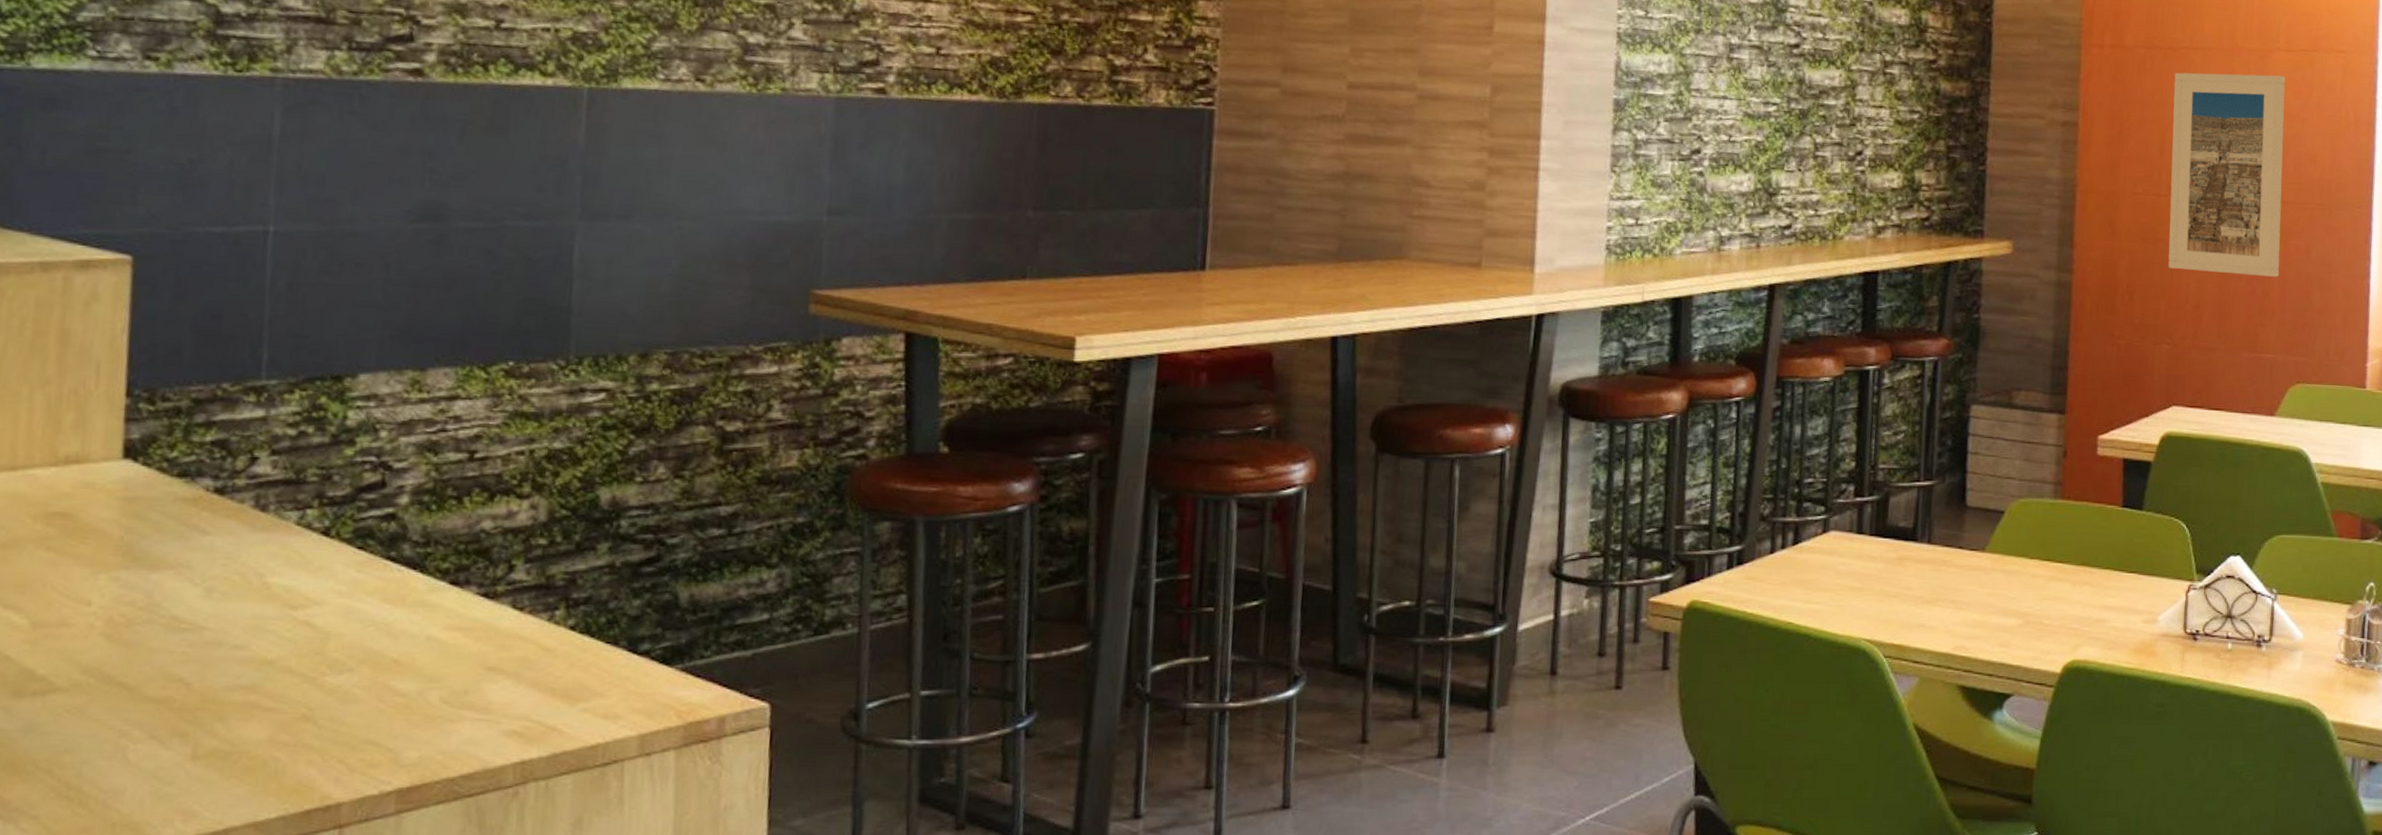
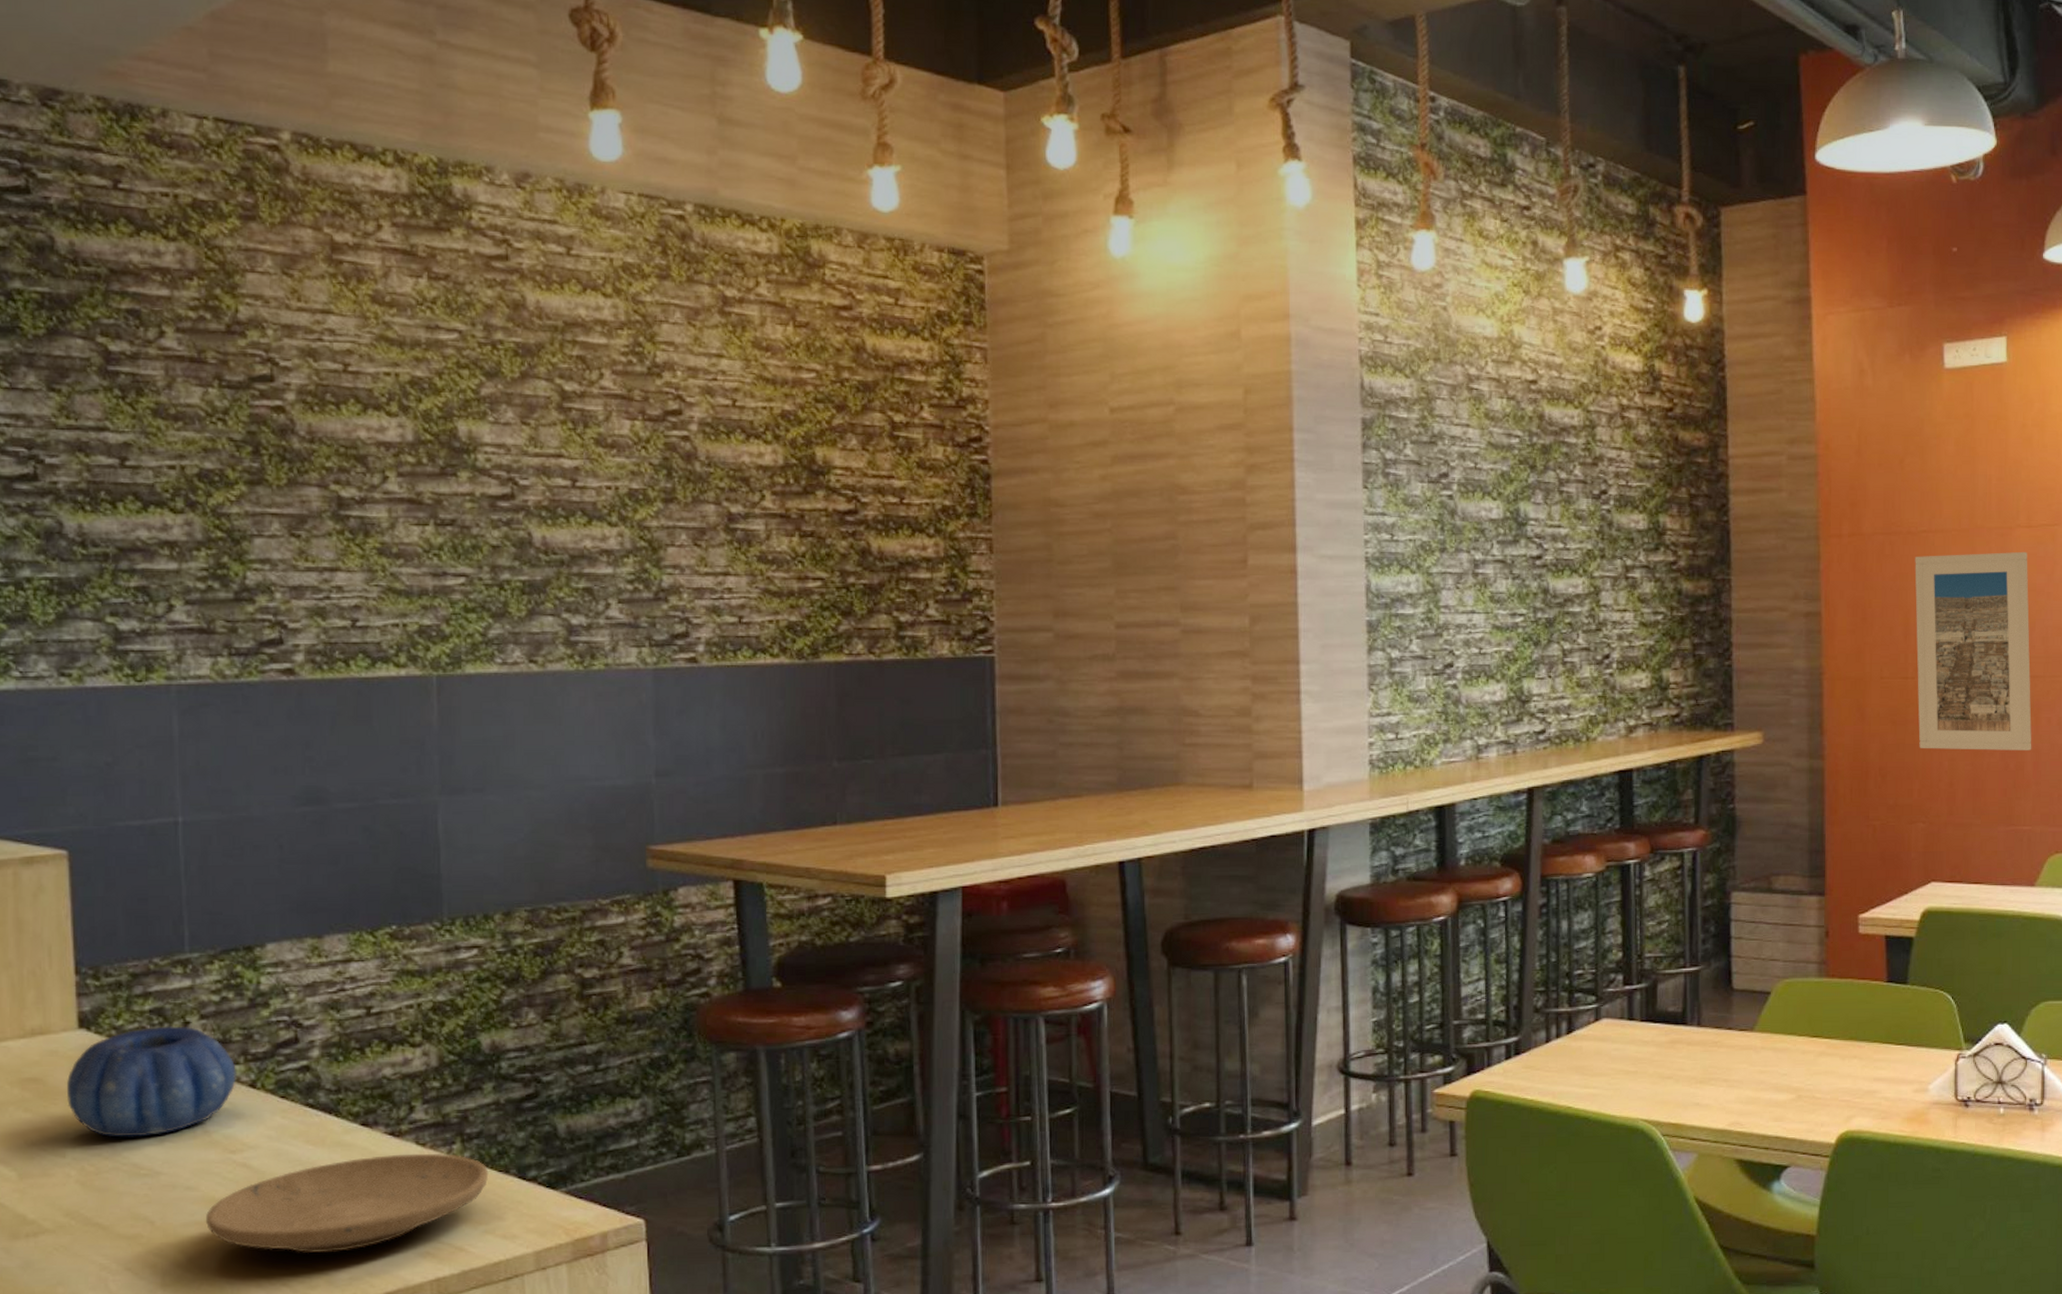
decorative bowl: none [99,461,308,586] -> present [66,1026,236,1137]
plate: none [253,618,595,728] -> present [206,1153,489,1254]

